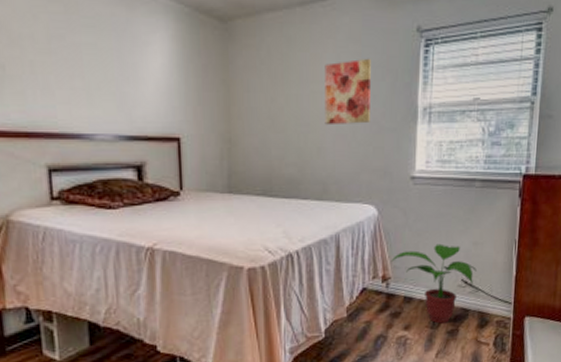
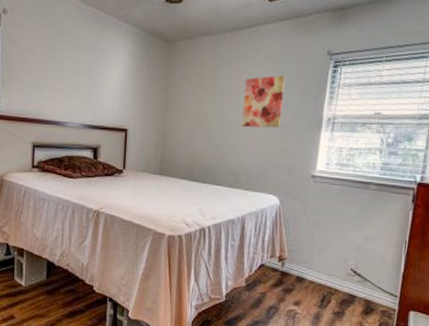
potted plant: present [391,243,476,324] -> none [287,235,366,305]

